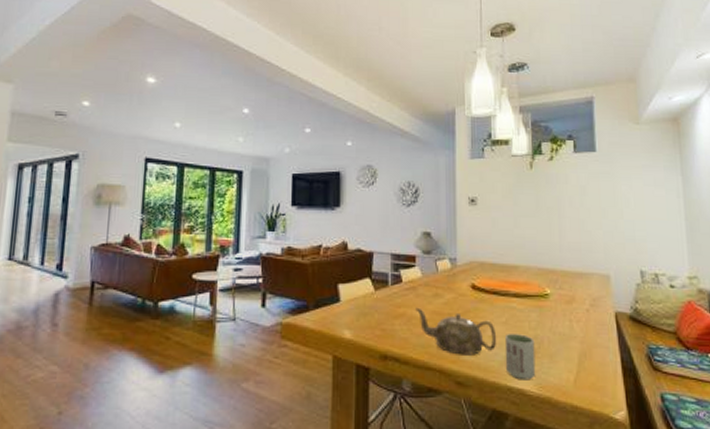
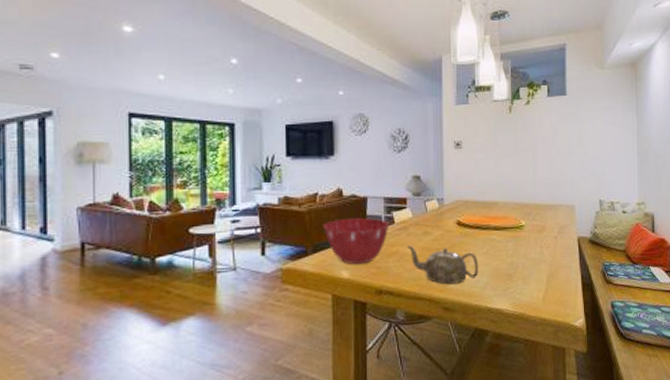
mixing bowl: none [326,273,397,325] -> present [323,217,389,265]
cup: present [504,334,536,380] -> none [485,262,512,302]

